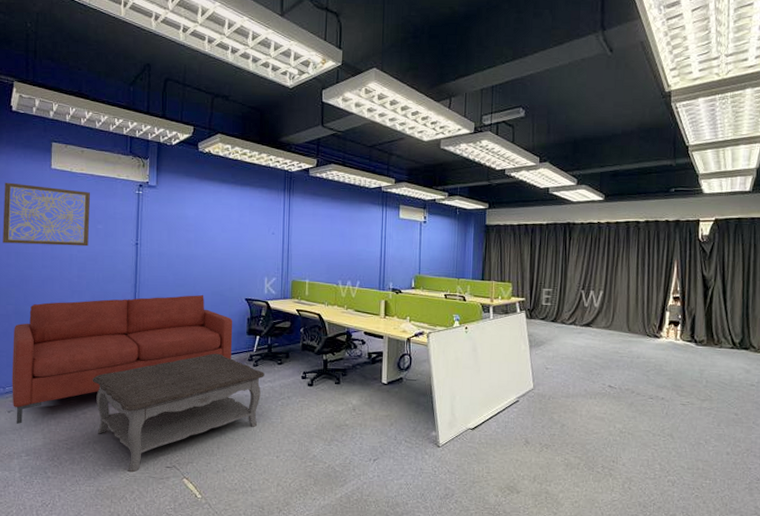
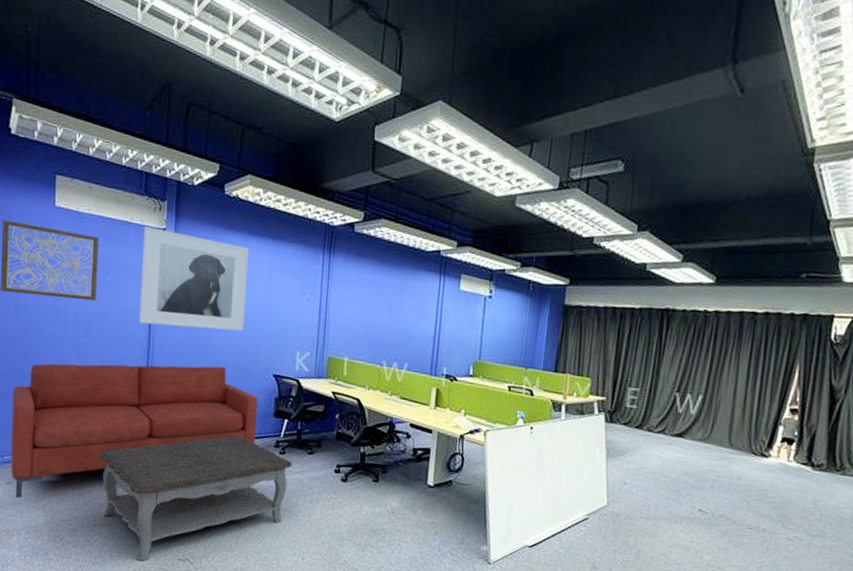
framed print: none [126,181,221,264] -> present [139,226,249,332]

